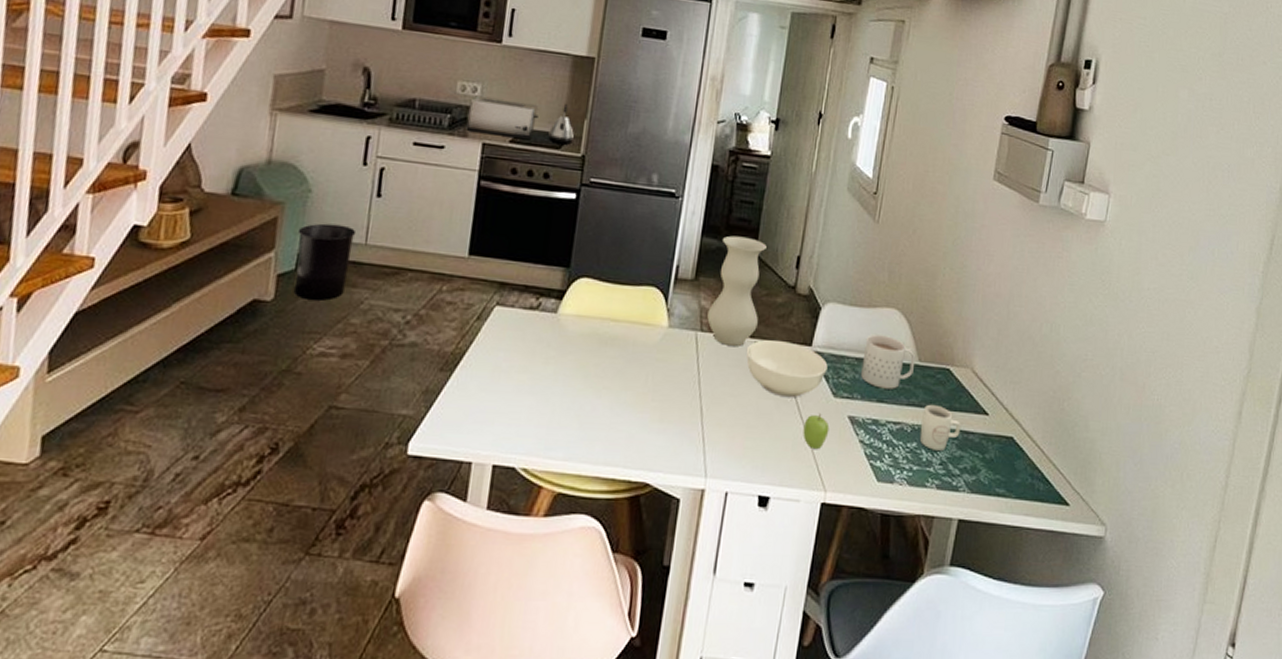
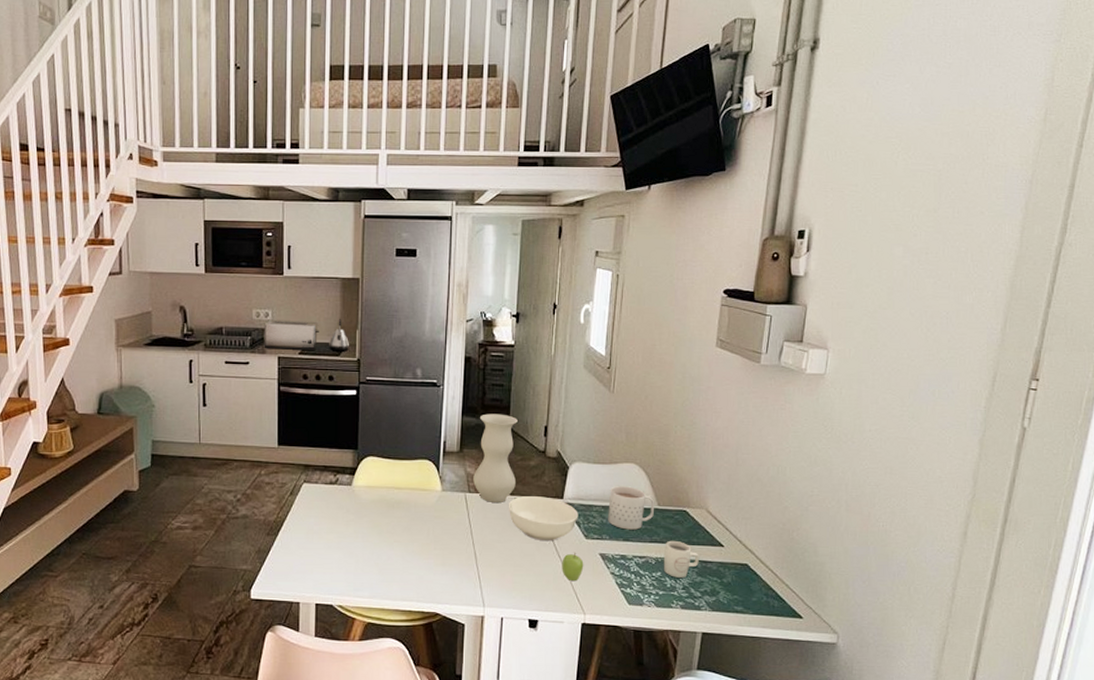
waste bin: present [295,223,357,301] -> none [149,430,192,488]

